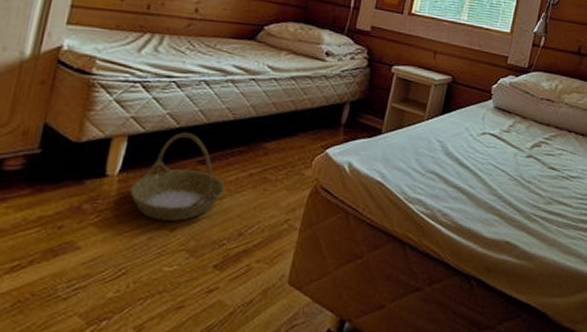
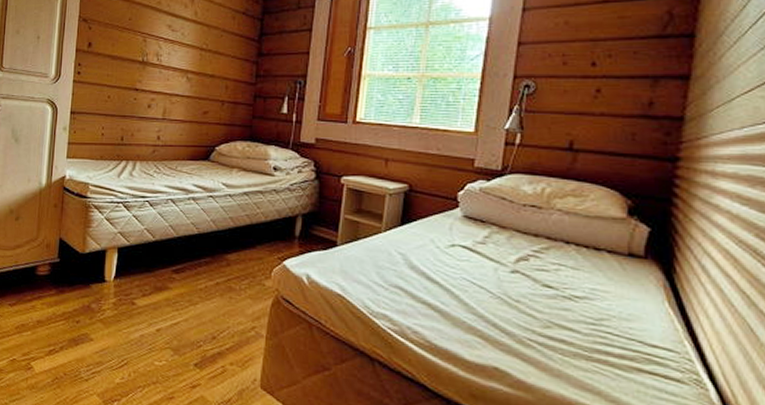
basket: present [130,133,226,221] -> none [124,245,197,322]

